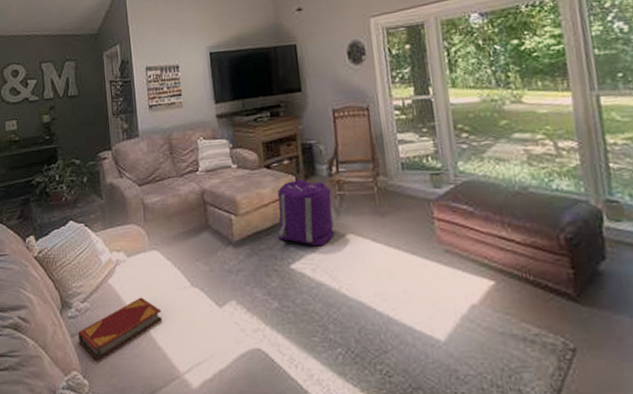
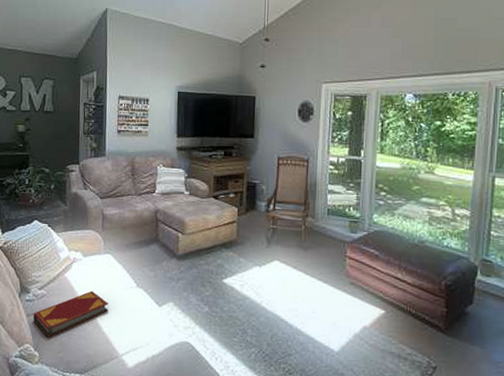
backpack: present [277,178,335,247] -> none [216,210,267,268]

